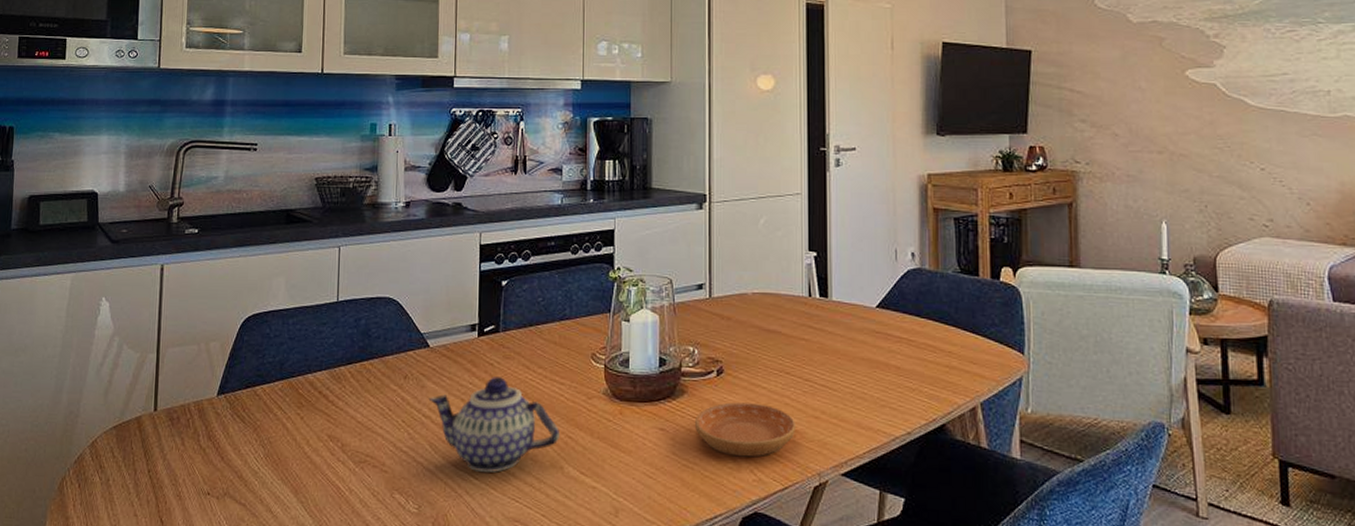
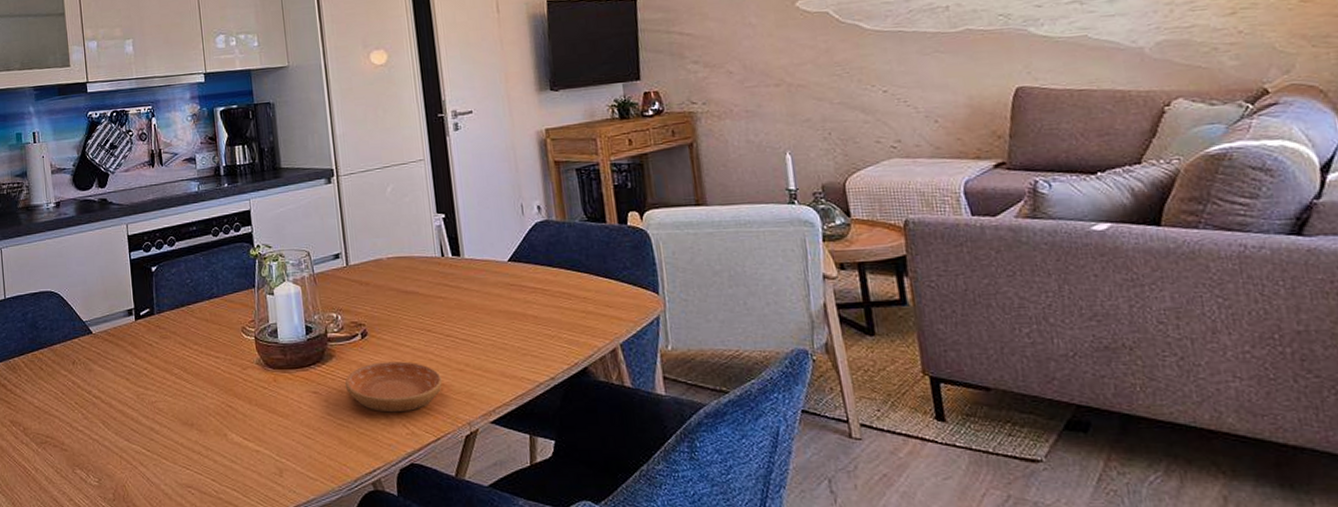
teapot: present [428,377,561,472] -> none [96,356,221,444]

